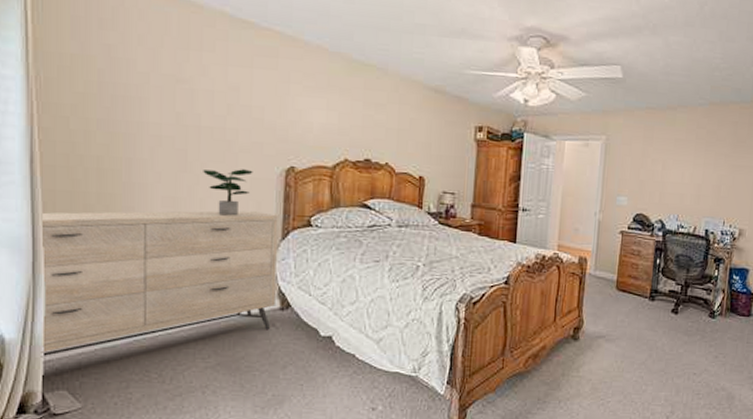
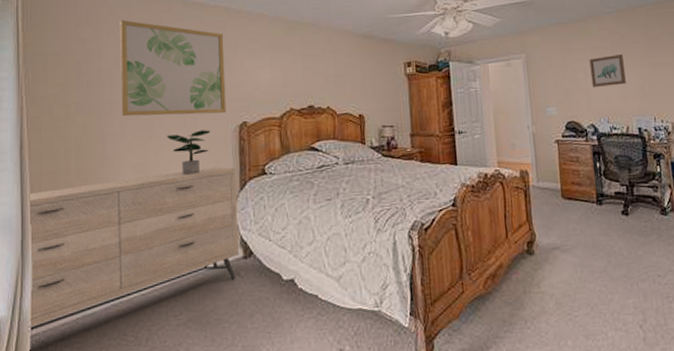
wall art: none [151,27,275,155] -> present [120,19,226,117]
wall art: none [668,150,706,184] -> present [589,54,626,87]

